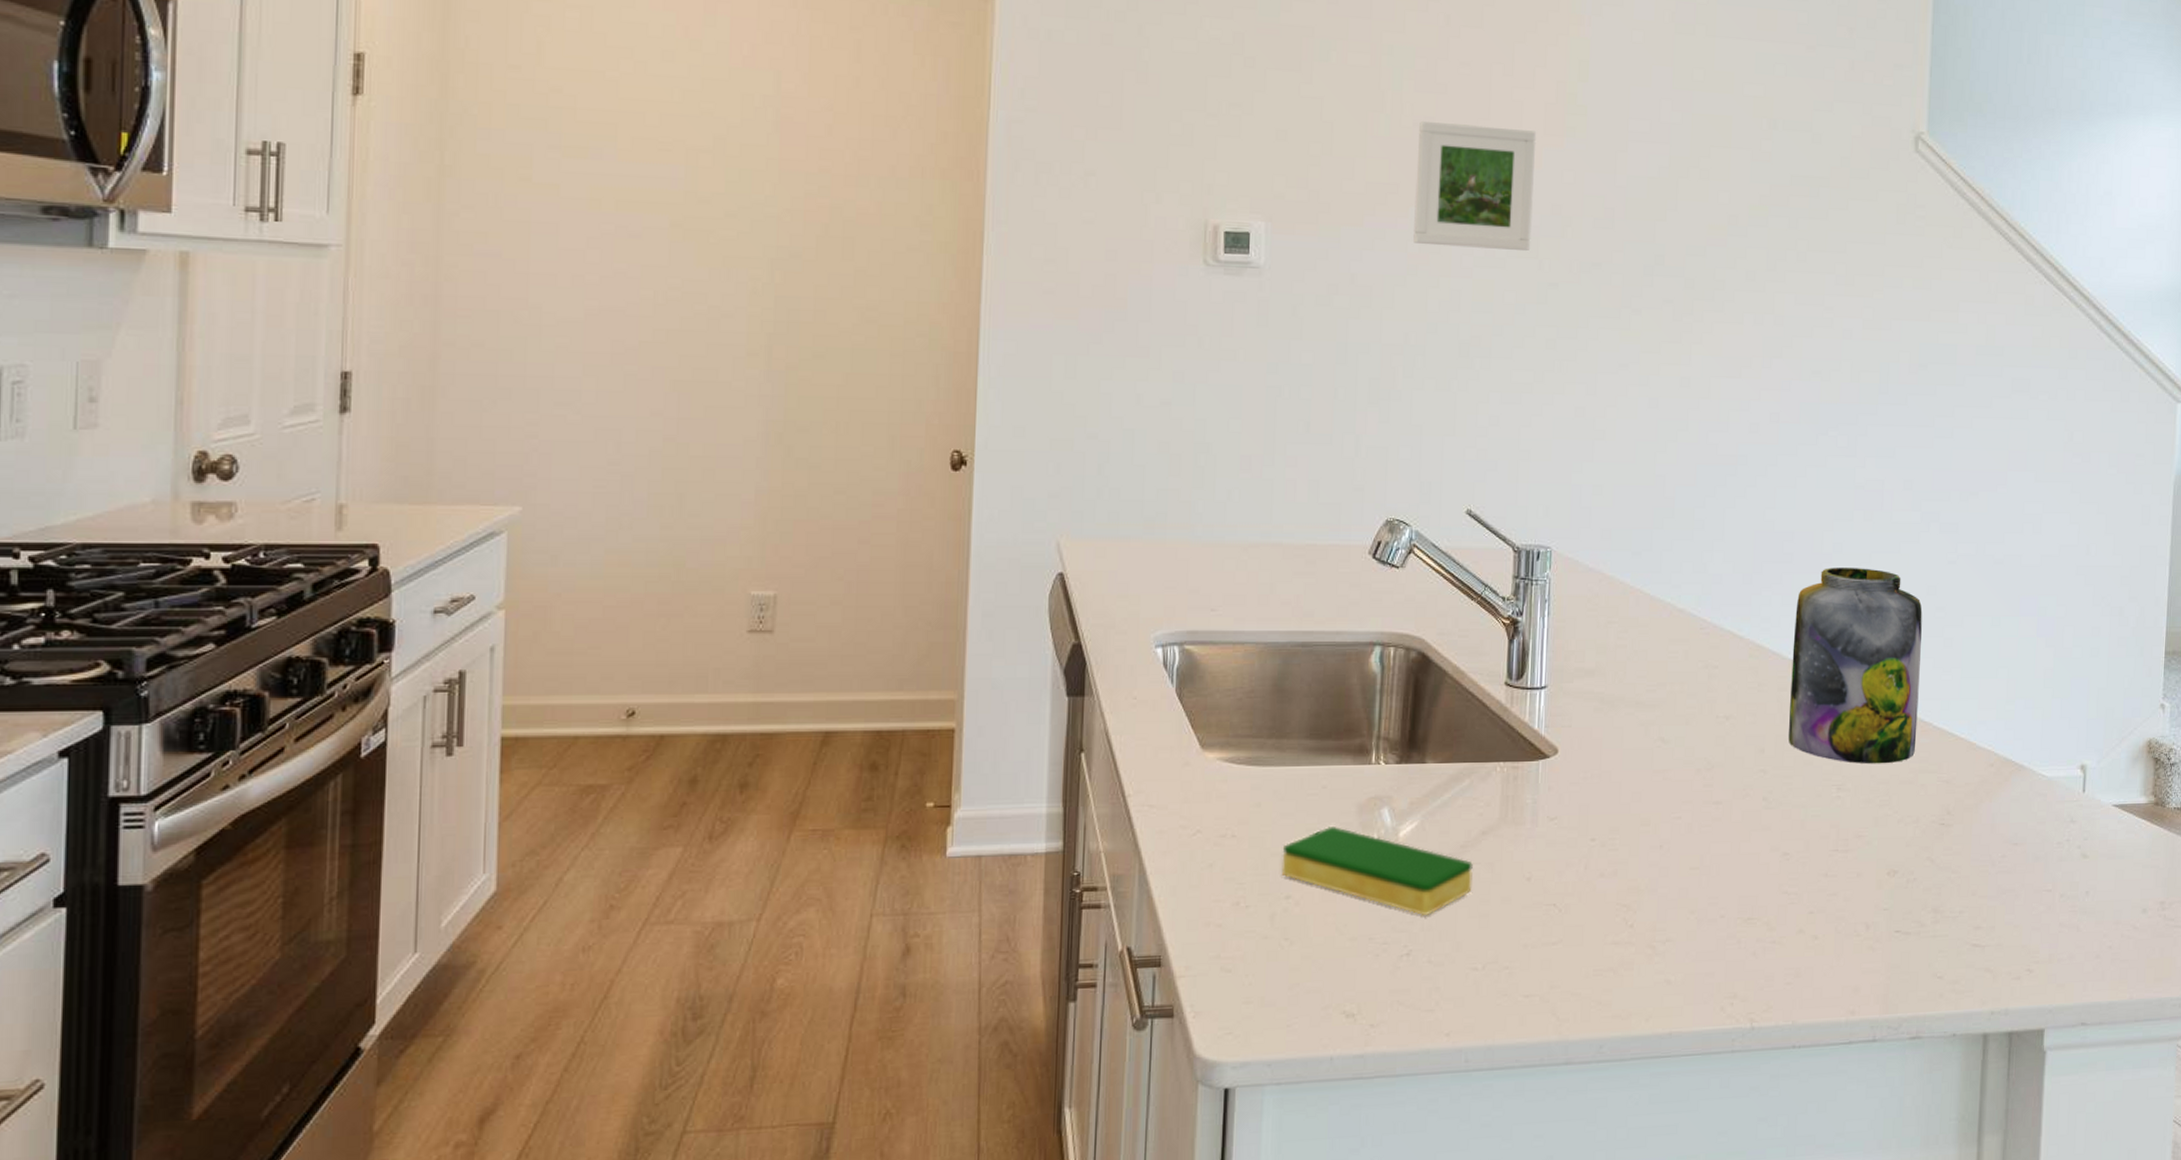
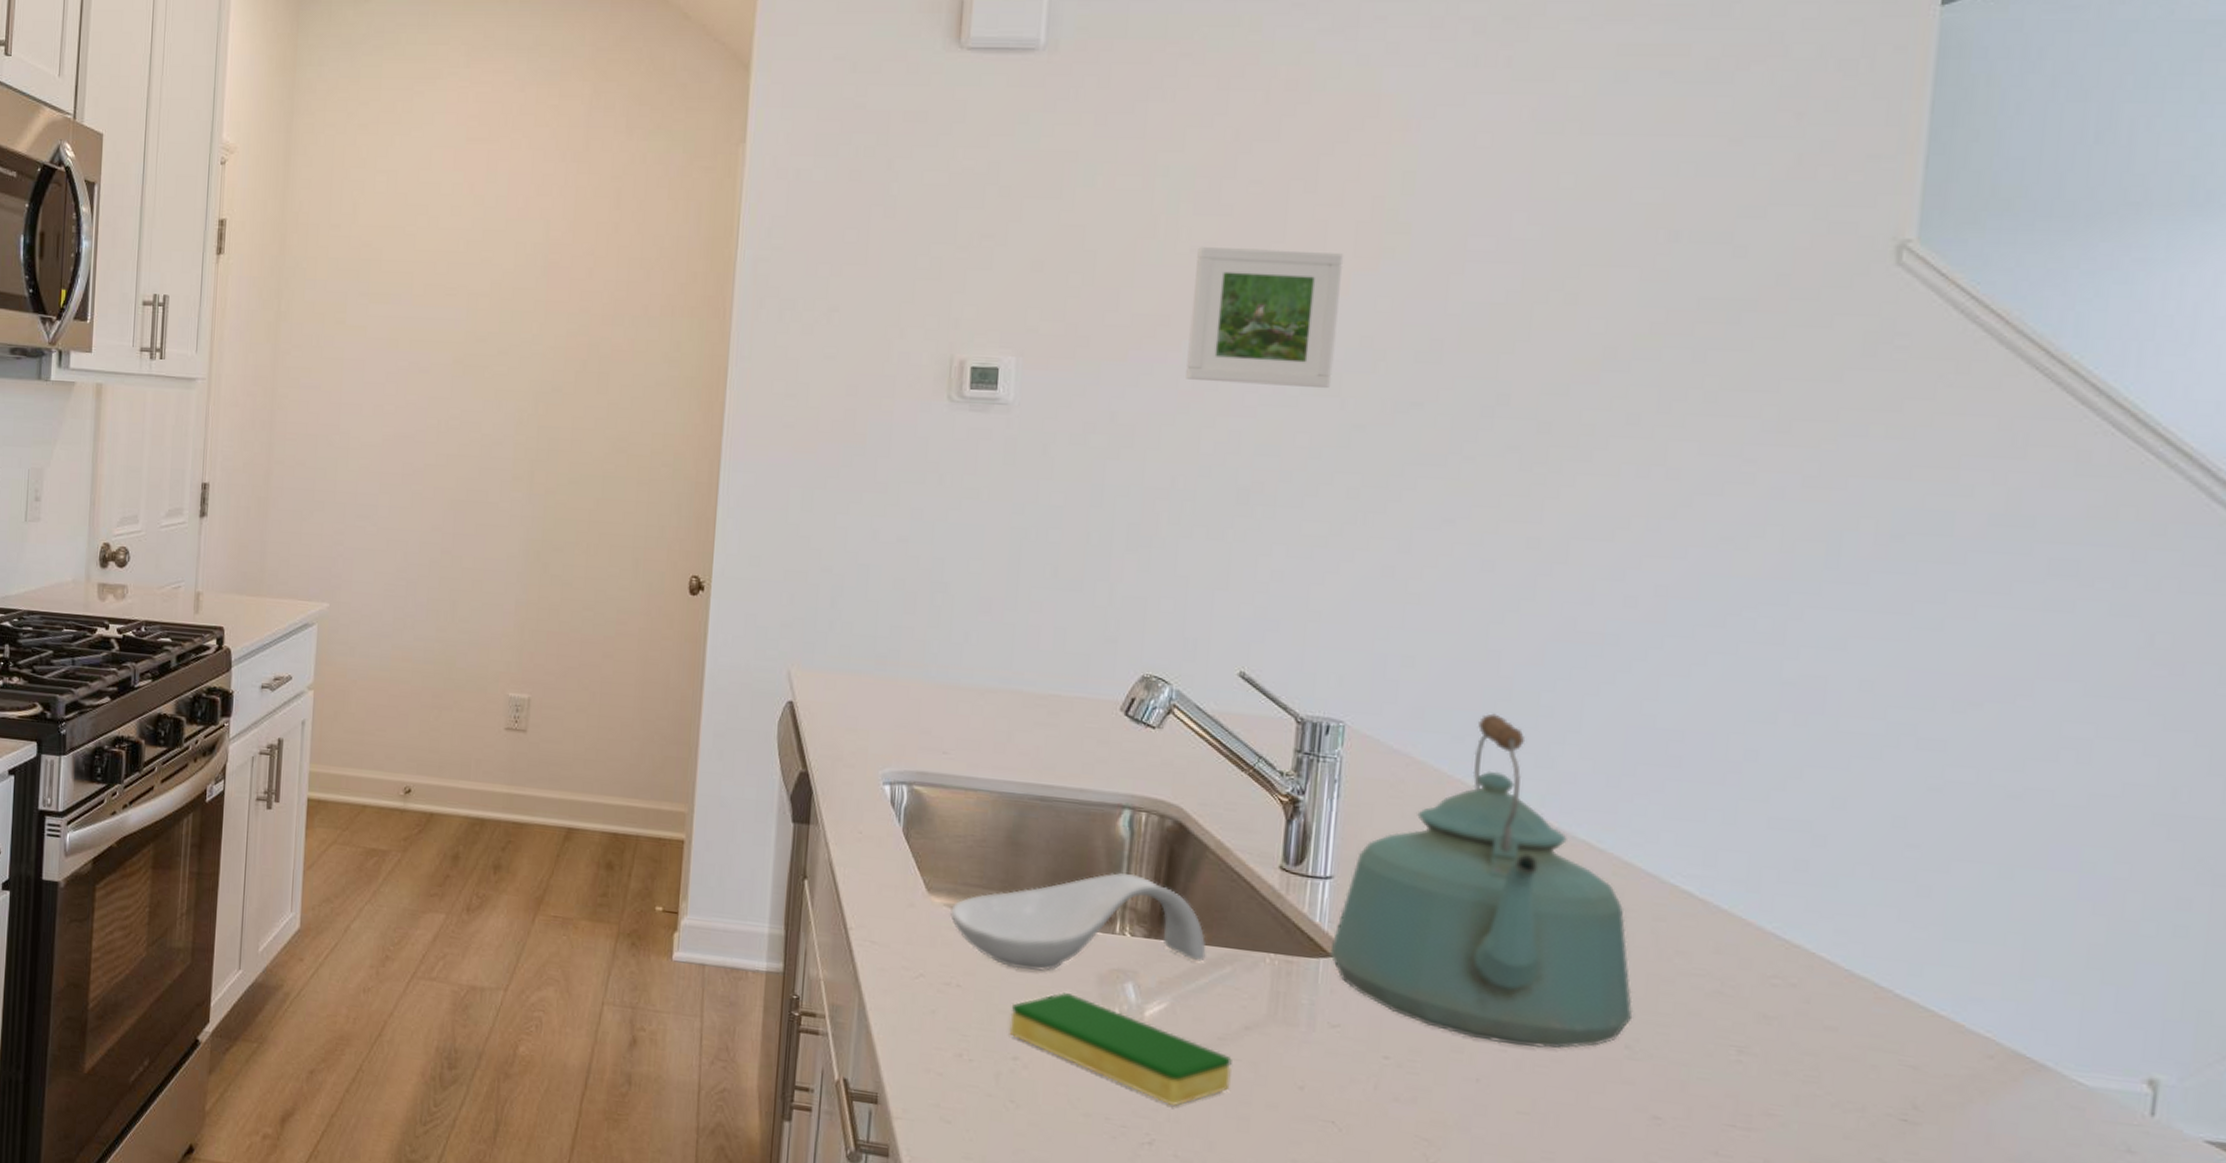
spoon rest: none [1222,705,1448,811] -> present [949,872,1206,971]
kettle: none [1547,530,1768,812] -> present [1330,713,1633,1049]
jar: present [1788,568,1923,764] -> none [1666,779,1883,1032]

